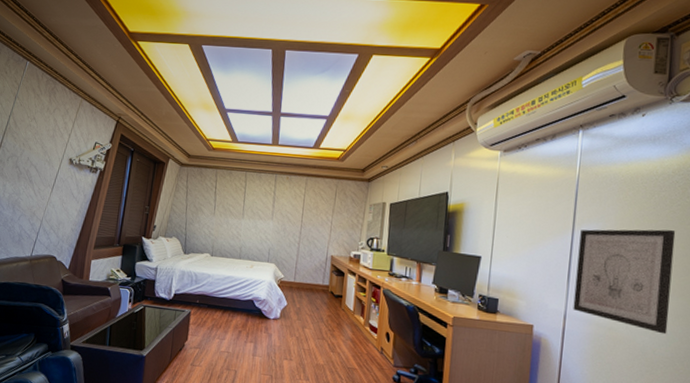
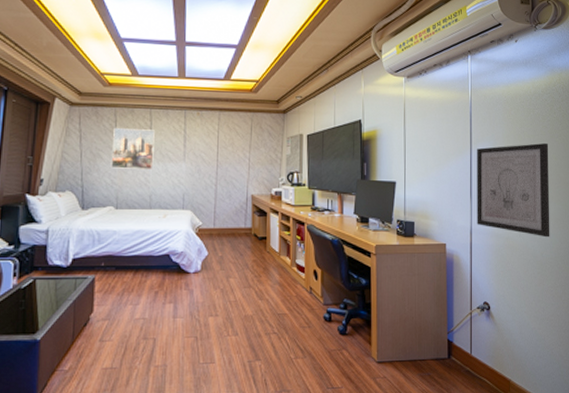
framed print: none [209,186,248,225] -> present [111,127,155,170]

